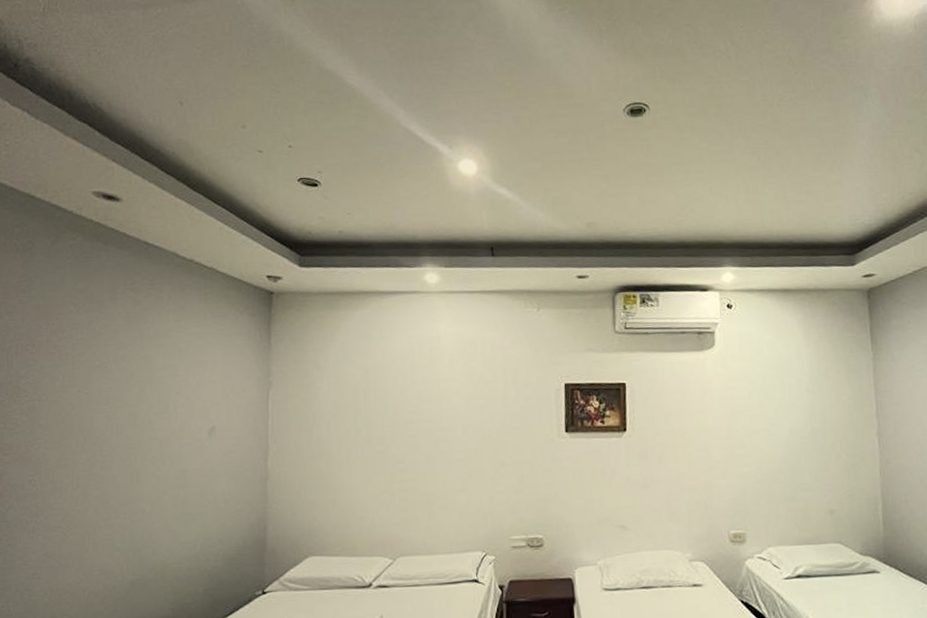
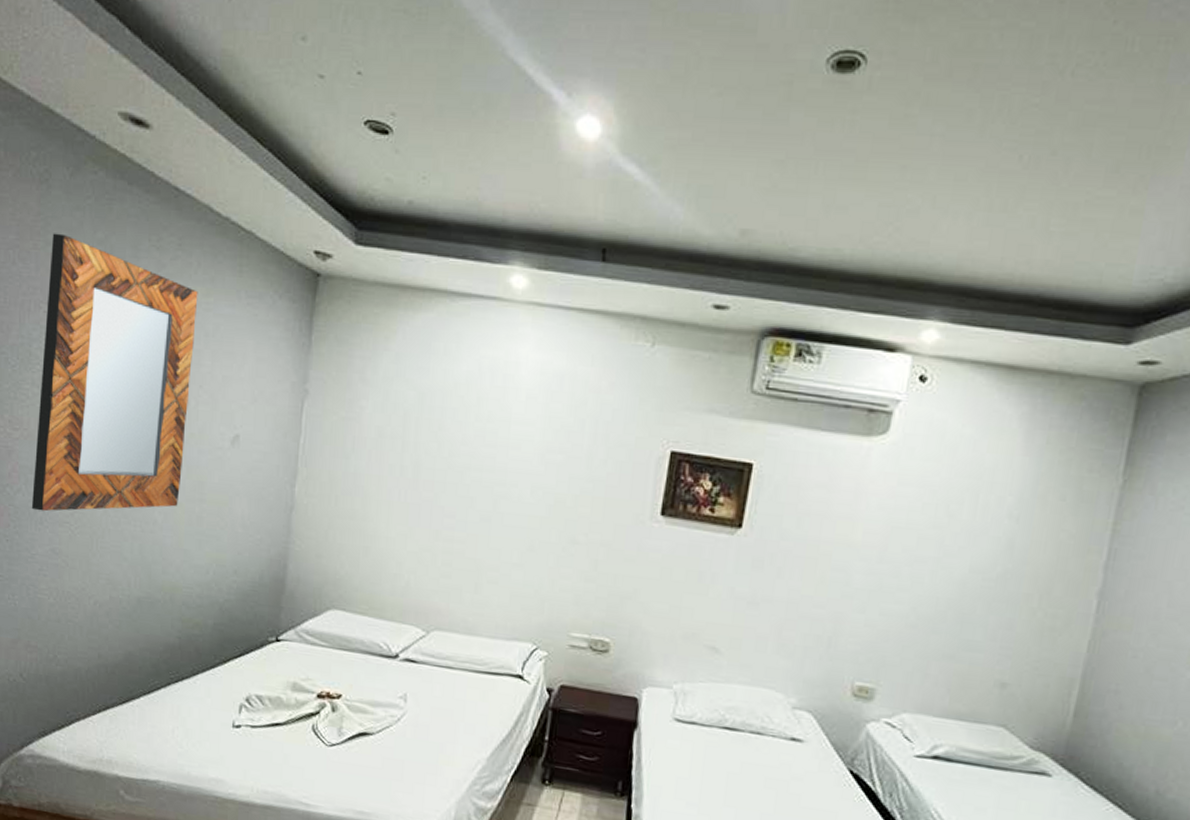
home mirror: none [23,288,171,522] -> present [31,233,198,512]

